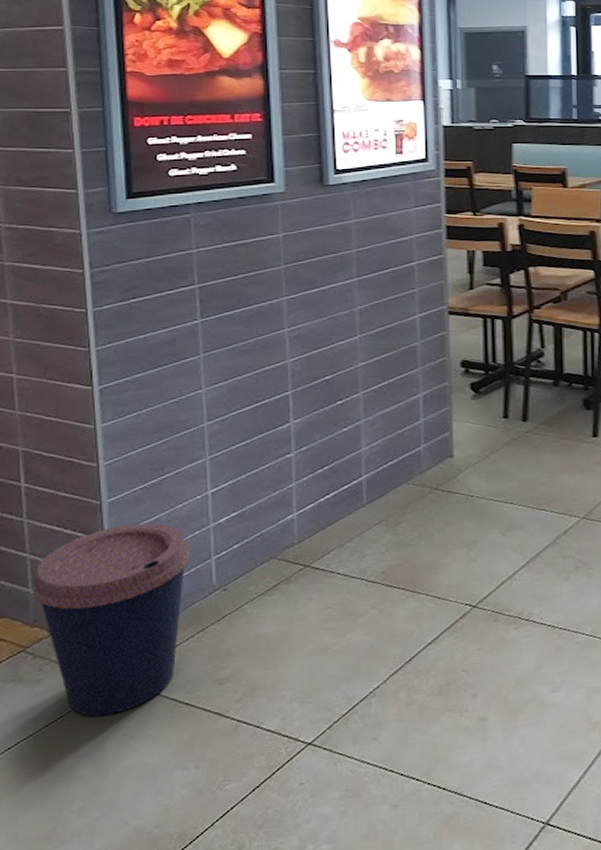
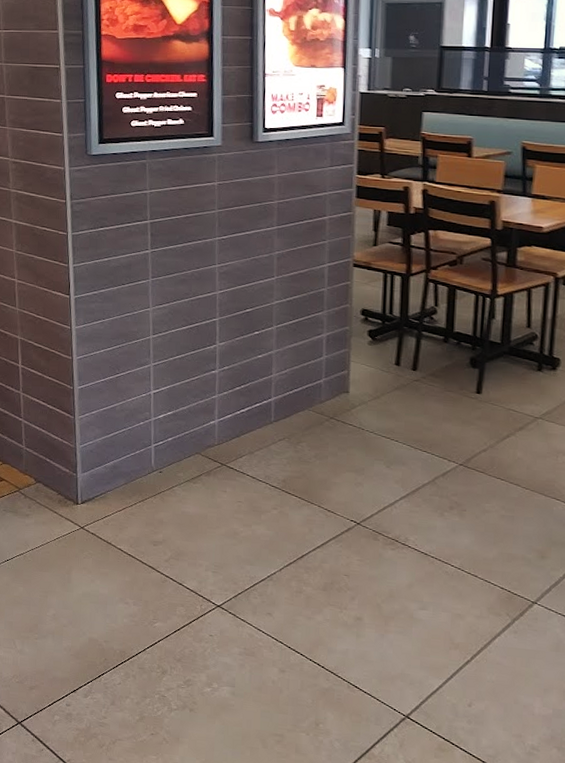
coffee cup: present [33,522,191,717] -> none [26,408,136,551]

